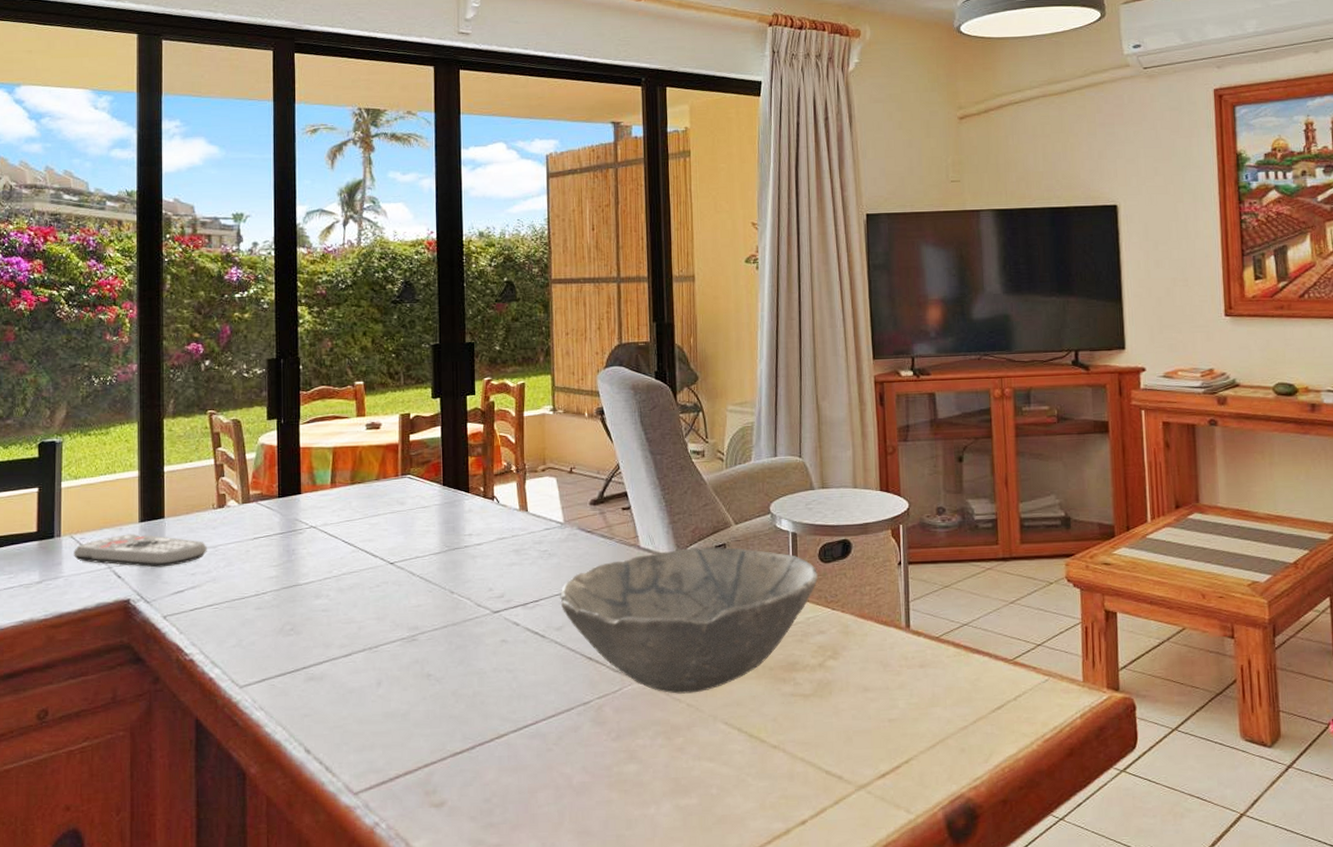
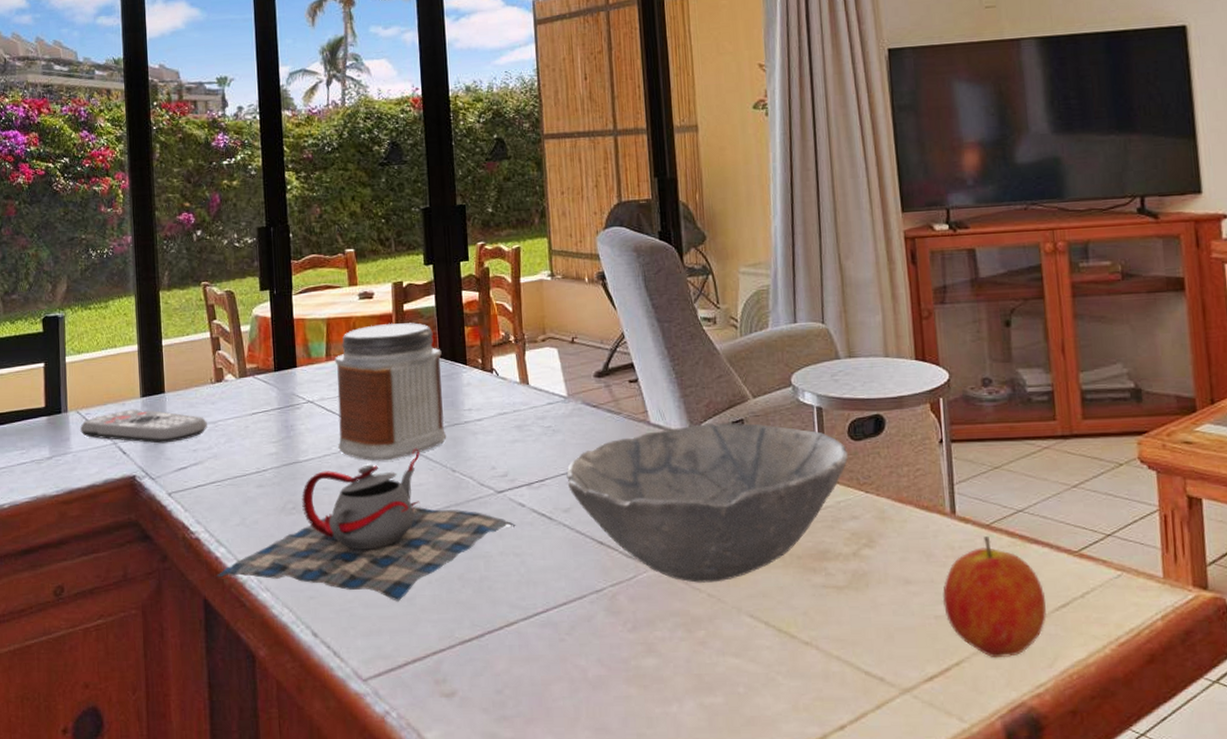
teapot: none [210,571,510,717] -> present [216,448,516,602]
jar: none [339,452,447,584] -> present [334,323,447,461]
fruit: none [895,647,985,756] -> present [942,536,1047,658]

